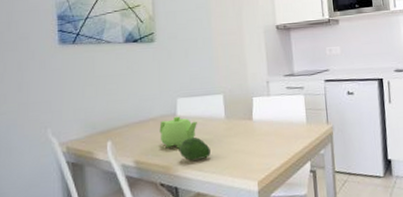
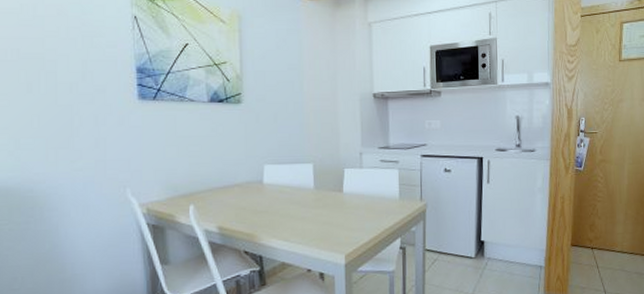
teapot: present [159,116,197,149] -> none [244,183,284,217]
fruit: present [179,136,211,161] -> none [264,205,297,230]

